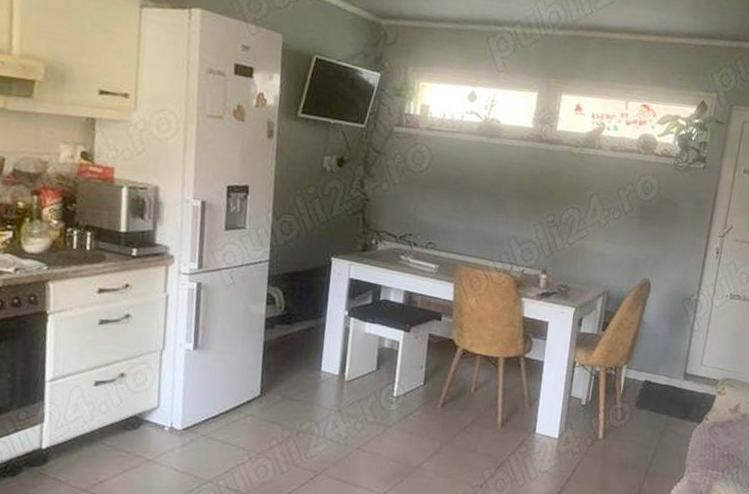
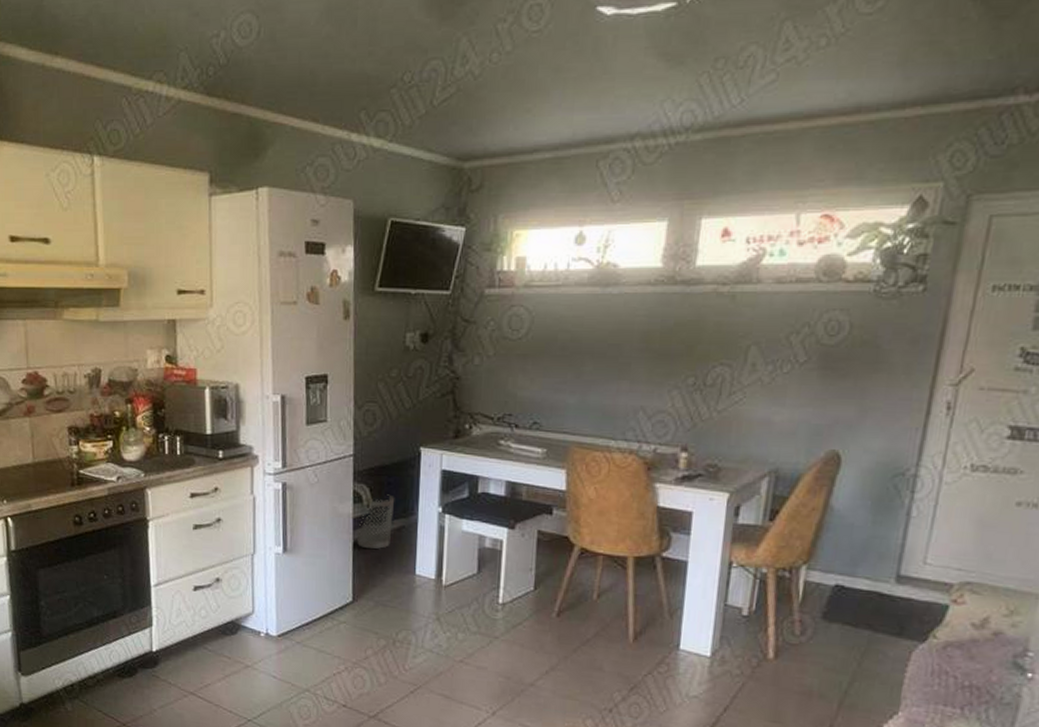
wastebasket: none [267,298,306,348] -> present [356,494,395,550]

